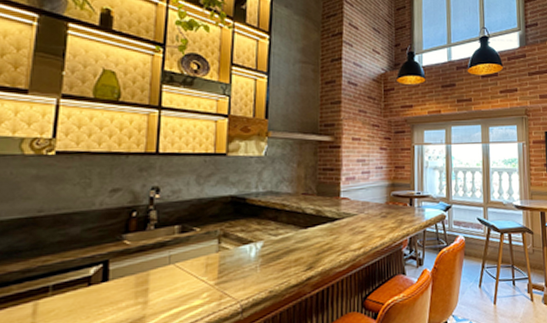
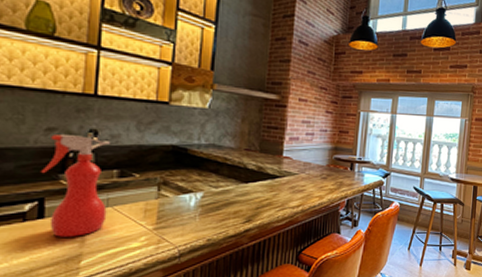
spray bottle: none [105,194,171,300] -> present [41,135,110,237]

